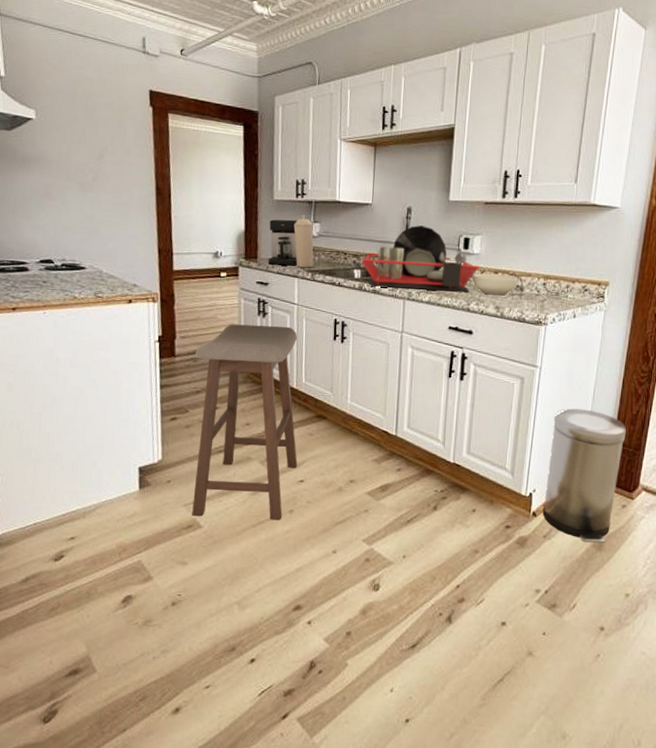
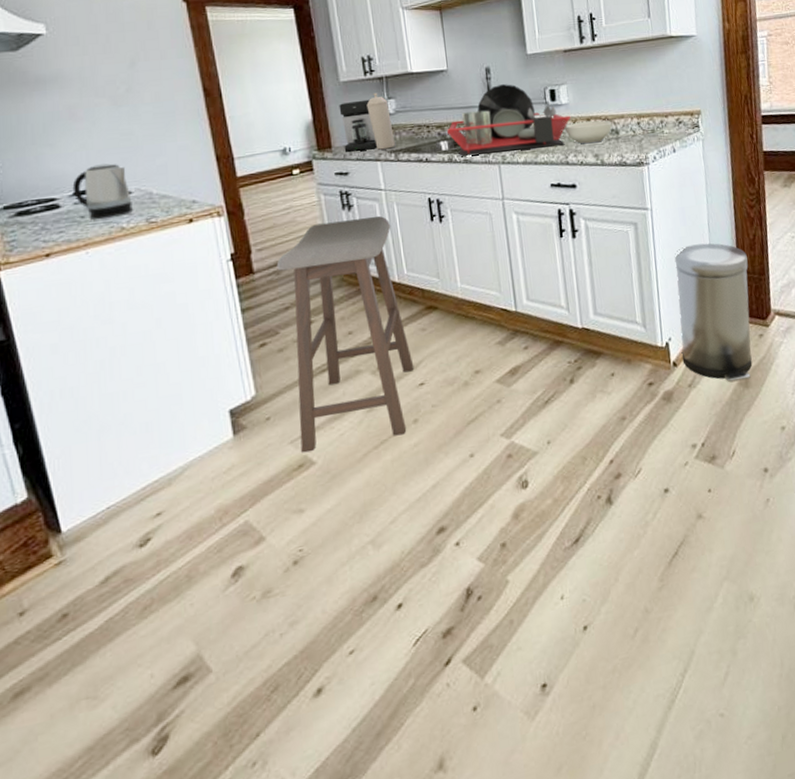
kettle: none [39,239,86,287] -> present [72,163,134,221]

